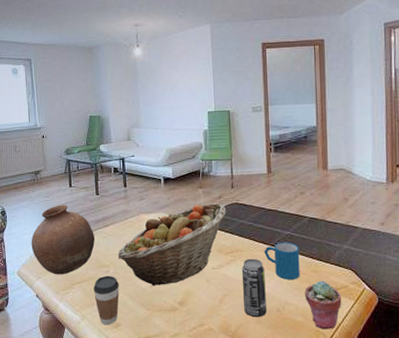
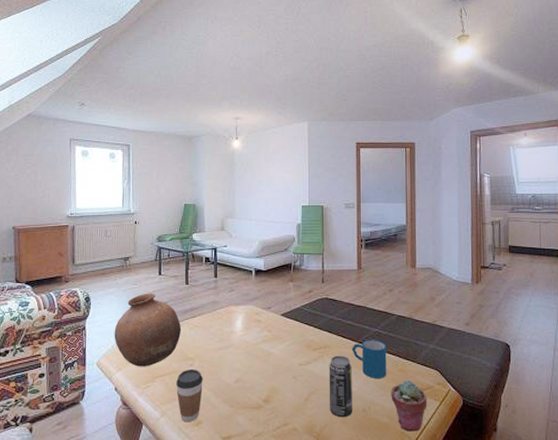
fruit basket: present [117,203,226,287] -> none [203,297,316,382]

